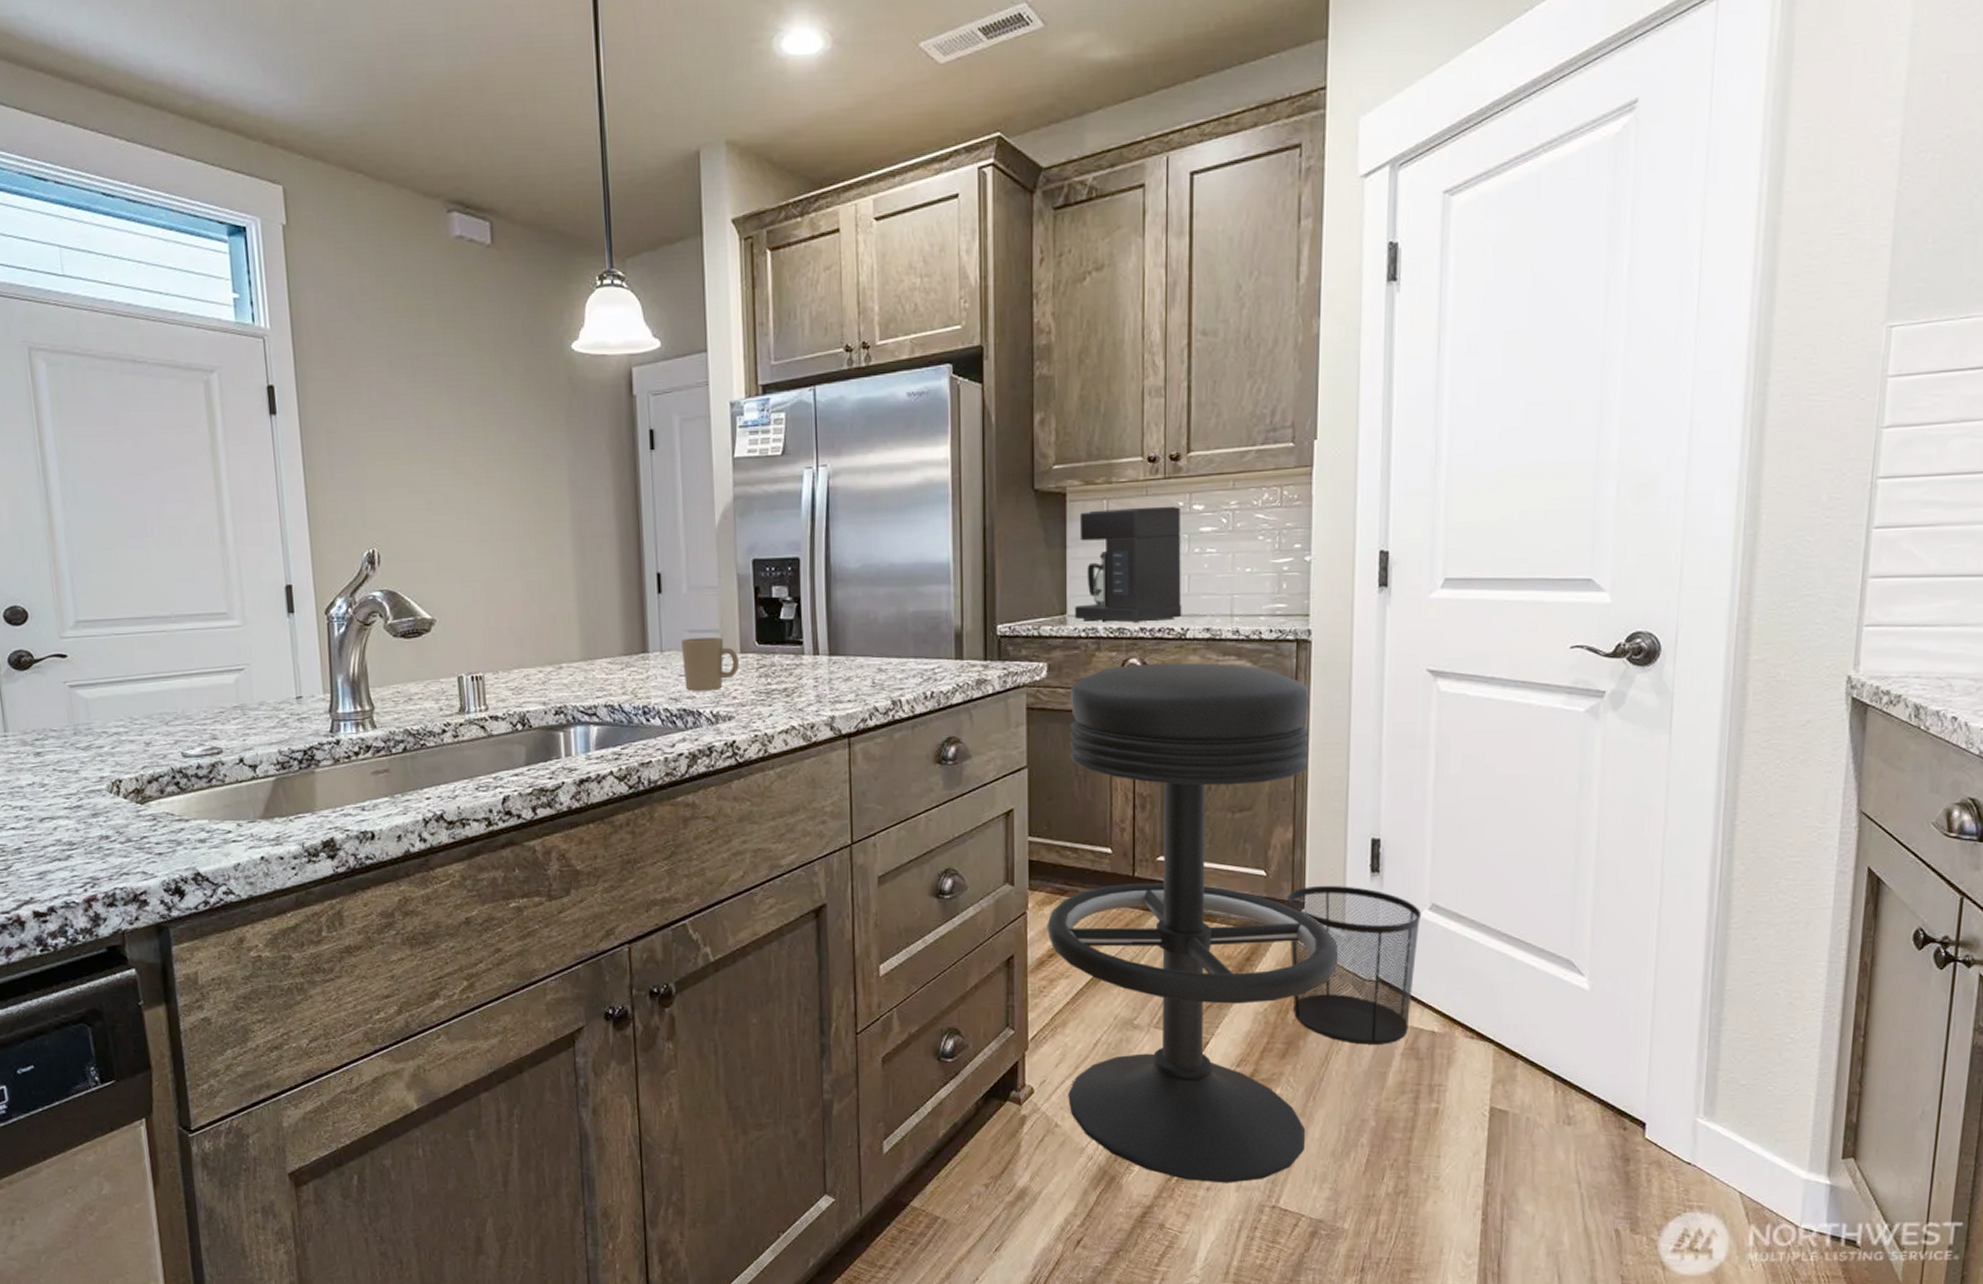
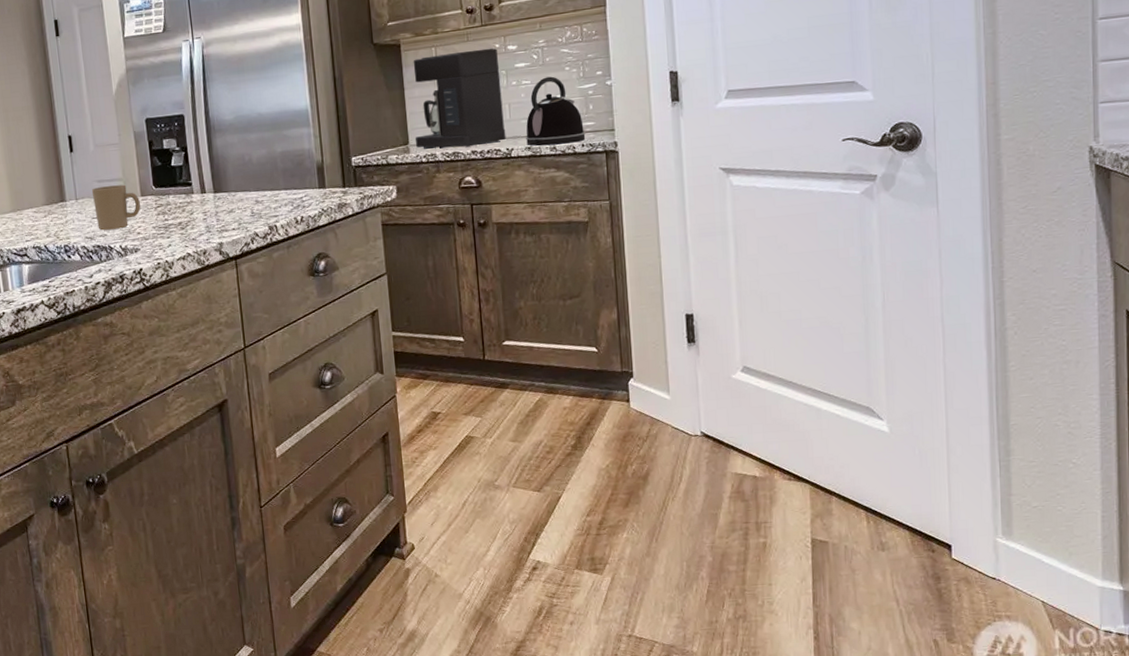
bar stool: present [1047,662,1339,1183] -> none [414,175,667,618]
kettle: none [1204,545,1275,628] -> present [525,76,586,146]
waste bin: present [1286,885,1422,1045] -> none [617,356,736,491]

